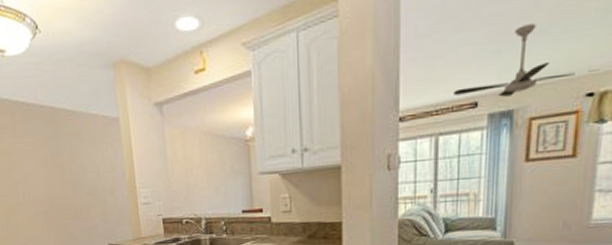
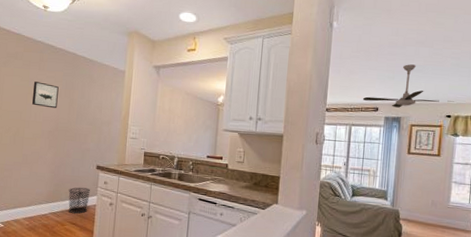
wall art: none [12,152,47,184] -> present [32,81,59,109]

